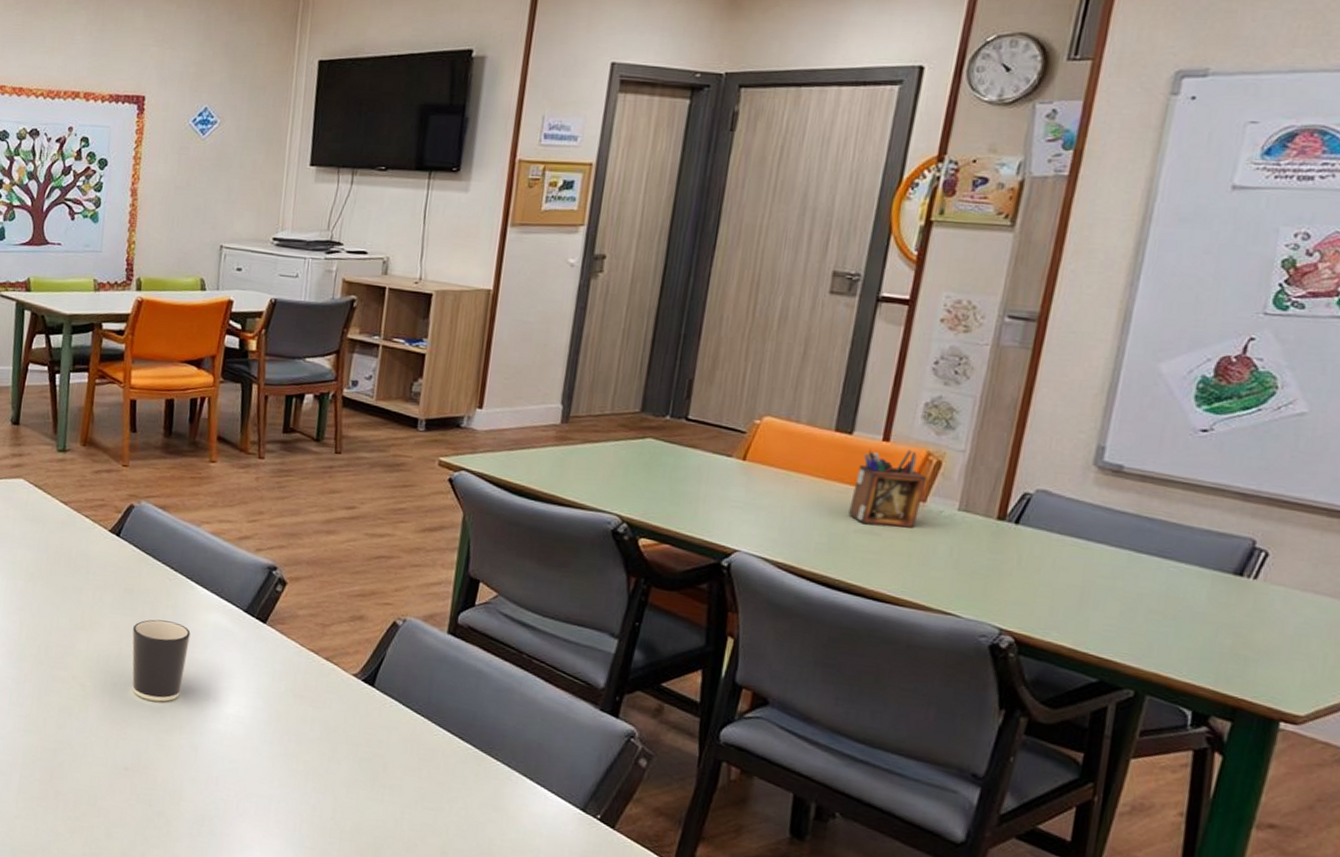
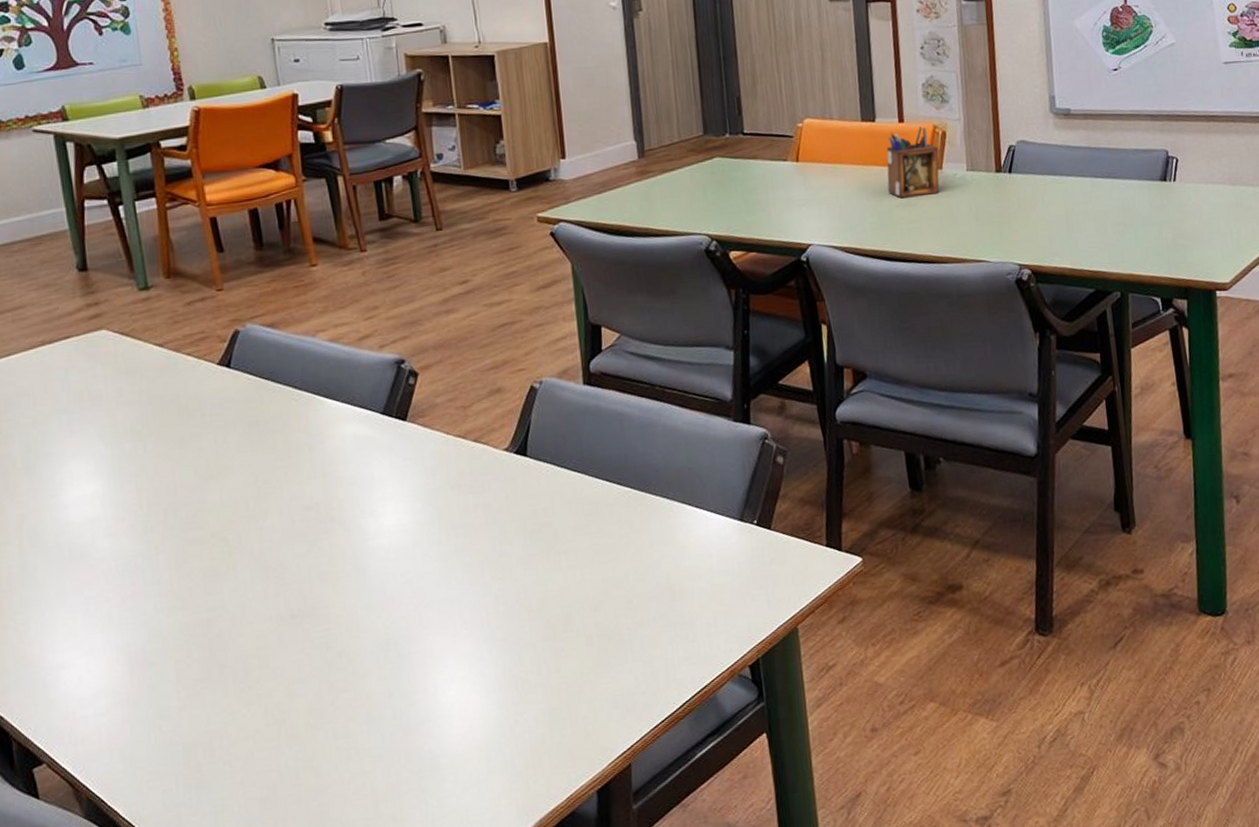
mug: present [132,619,191,702] -> none [266,444,334,536]

